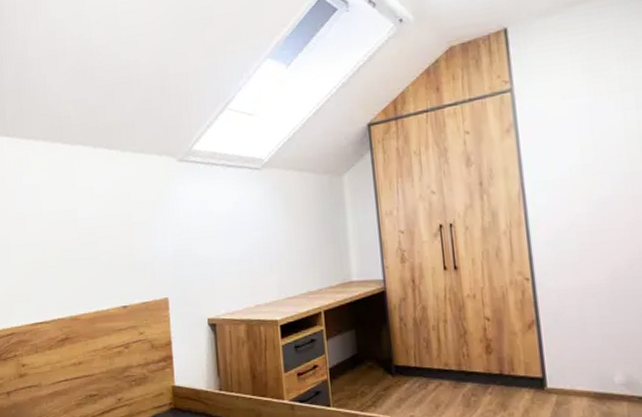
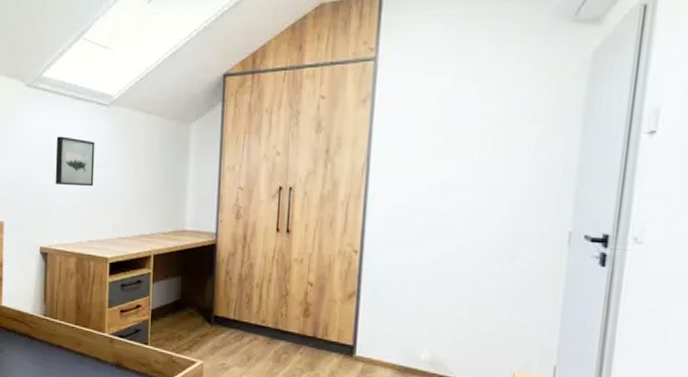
wall art: none [212,204,255,254] -> present [55,136,95,187]

